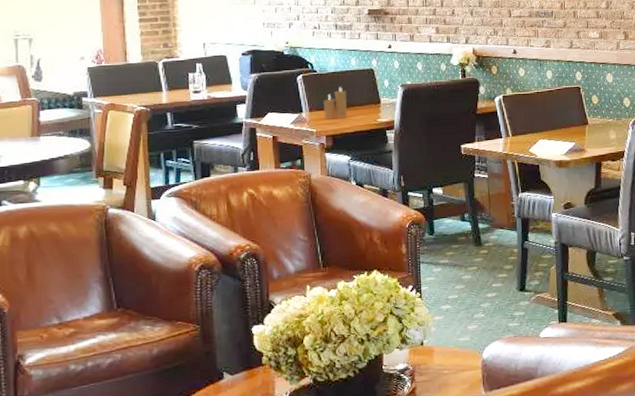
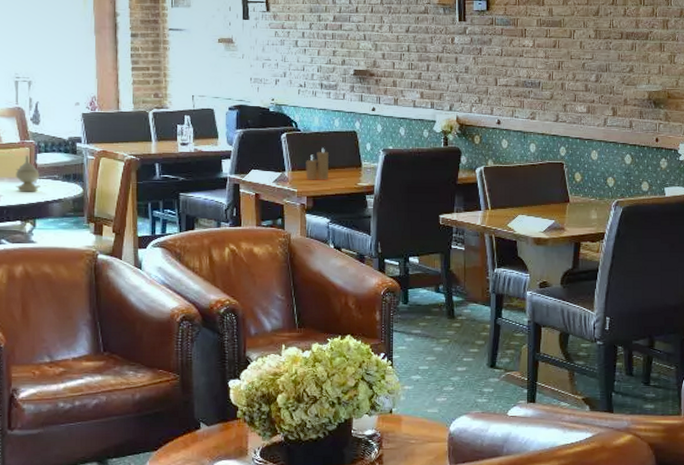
sugar bowl: none [17,113,44,151] -> present [16,155,40,192]

